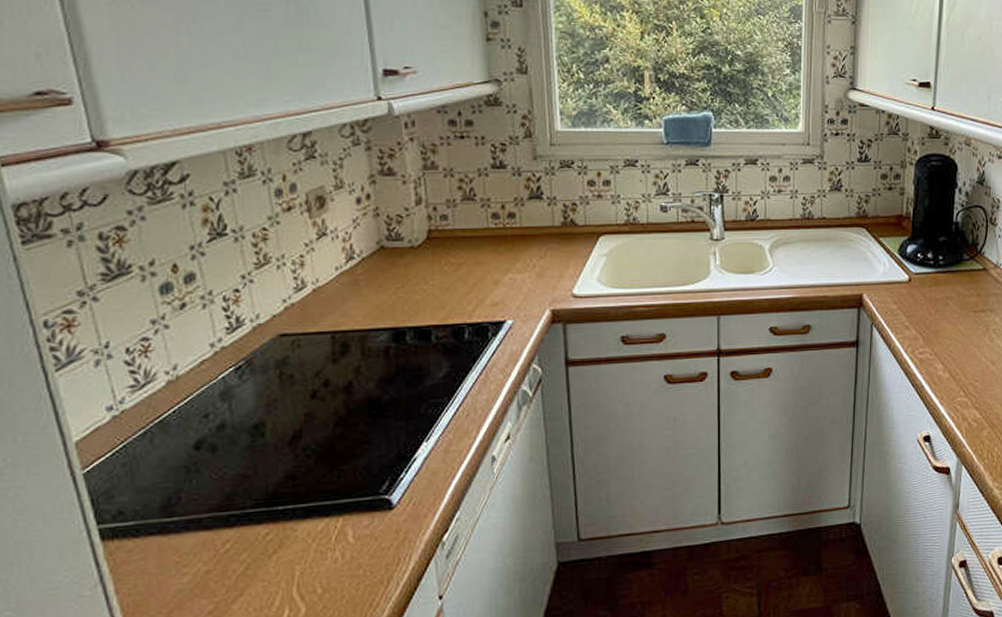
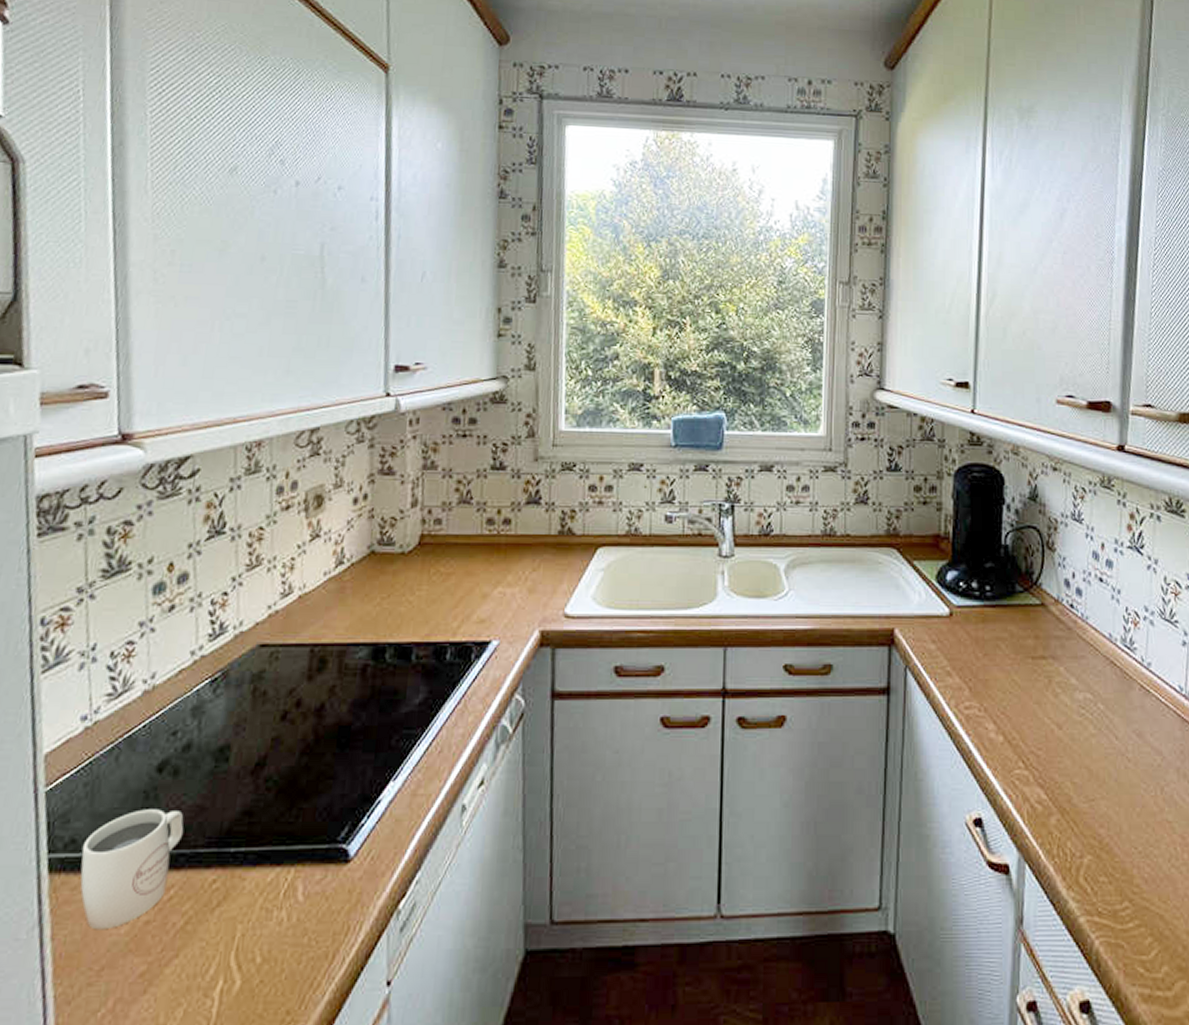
mug: none [131,479,231,582] -> present [80,809,184,930]

